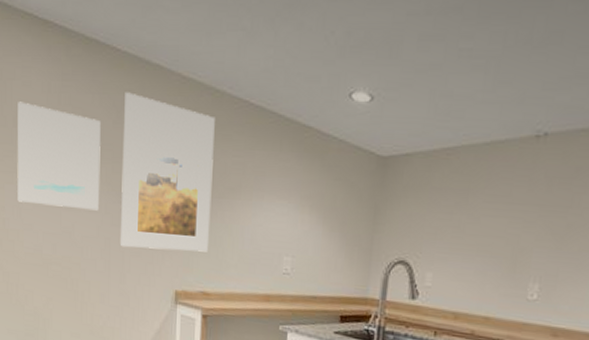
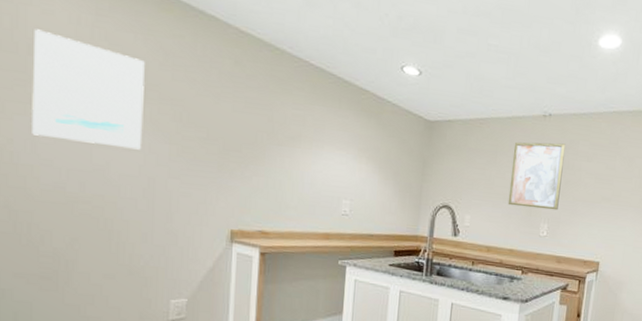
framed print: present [121,92,215,252] -> none [168,37,275,194]
wall art: none [482,172,569,265] -> present [507,141,566,211]

